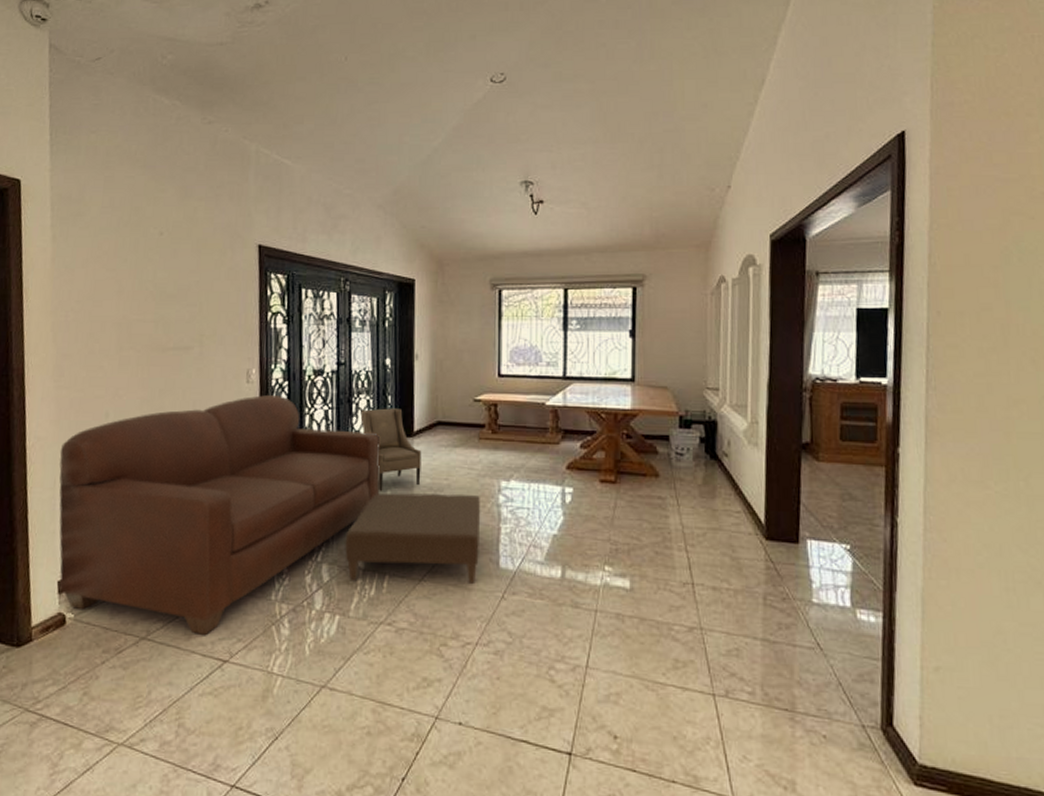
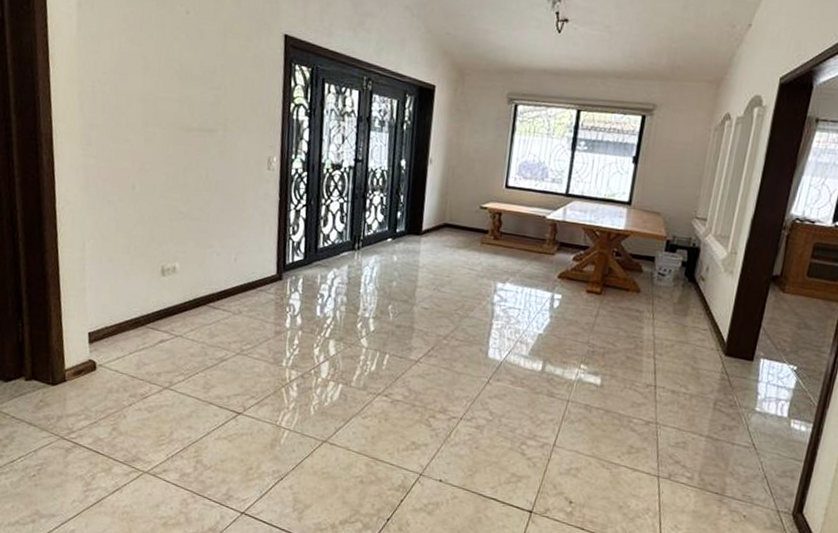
sofa: present [59,395,381,636] -> none [88,183,390,391]
ottoman: present [345,492,481,584] -> none [351,283,477,369]
armchair: present [360,408,422,492] -> none [373,206,428,282]

